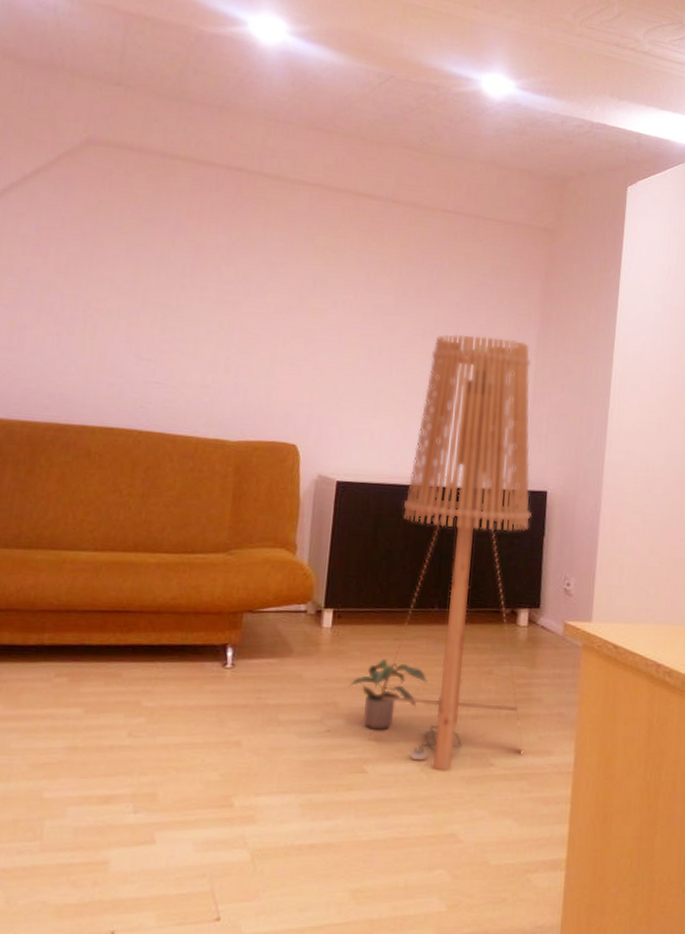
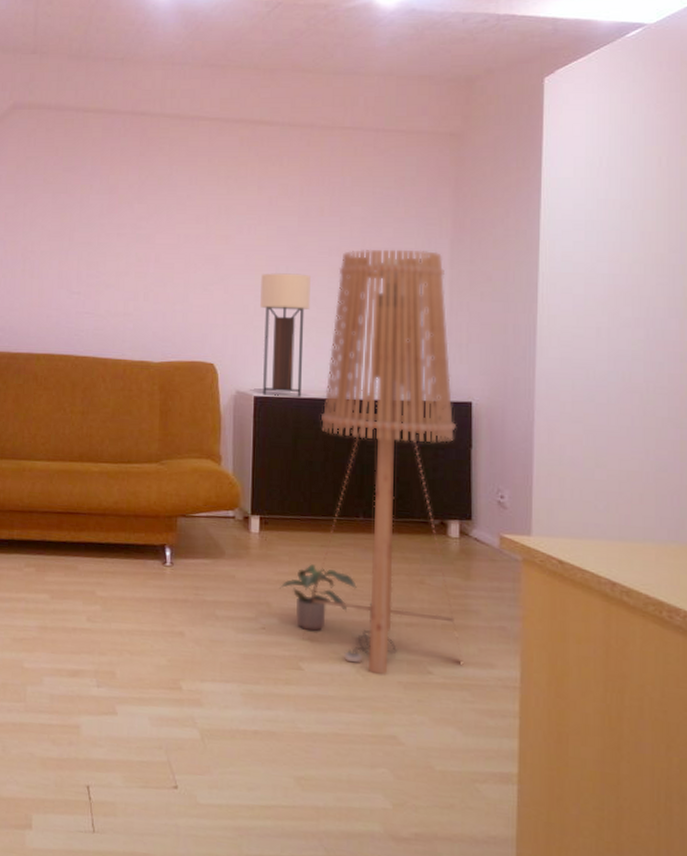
table lamp: none [346,352,403,484] -> present [260,273,311,398]

